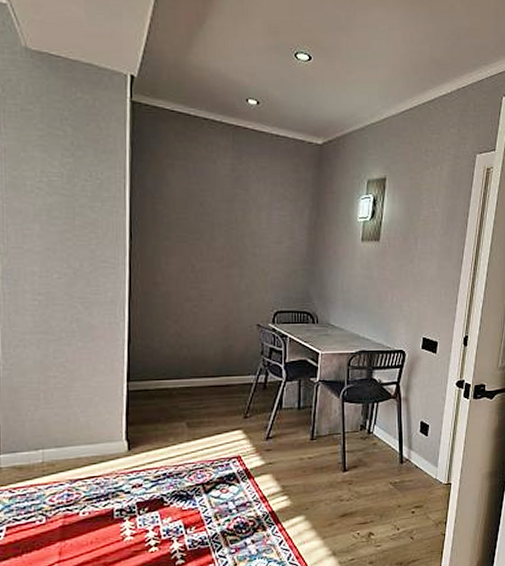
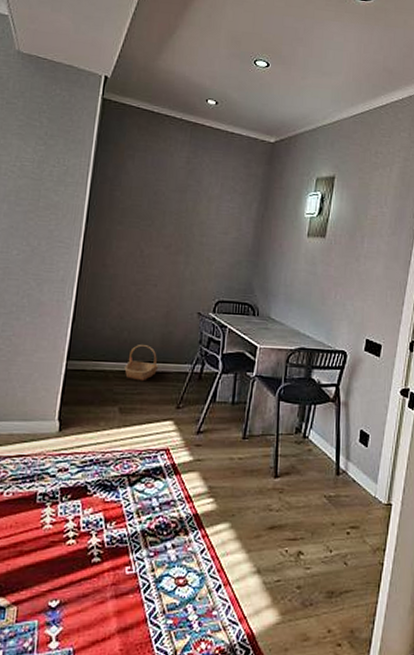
basket: none [188,360,223,396] -> present [124,345,159,382]

